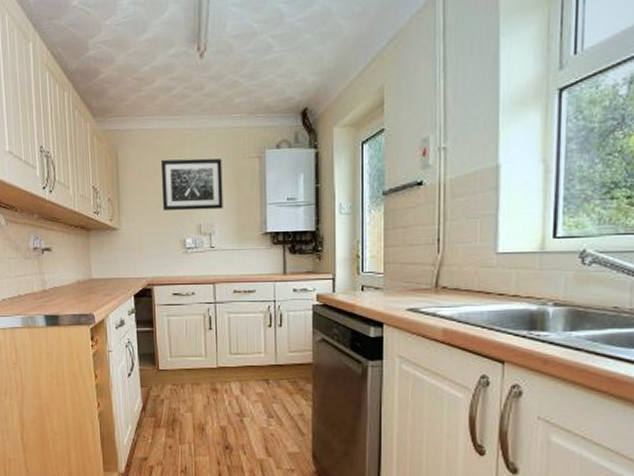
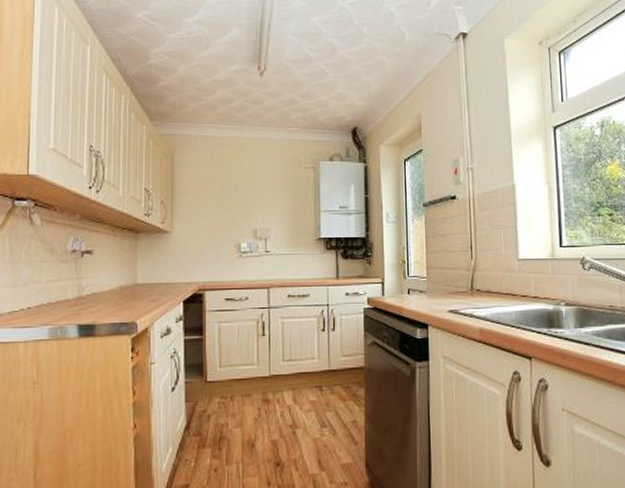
wall art: present [160,158,223,211] -> none [218,166,279,216]

